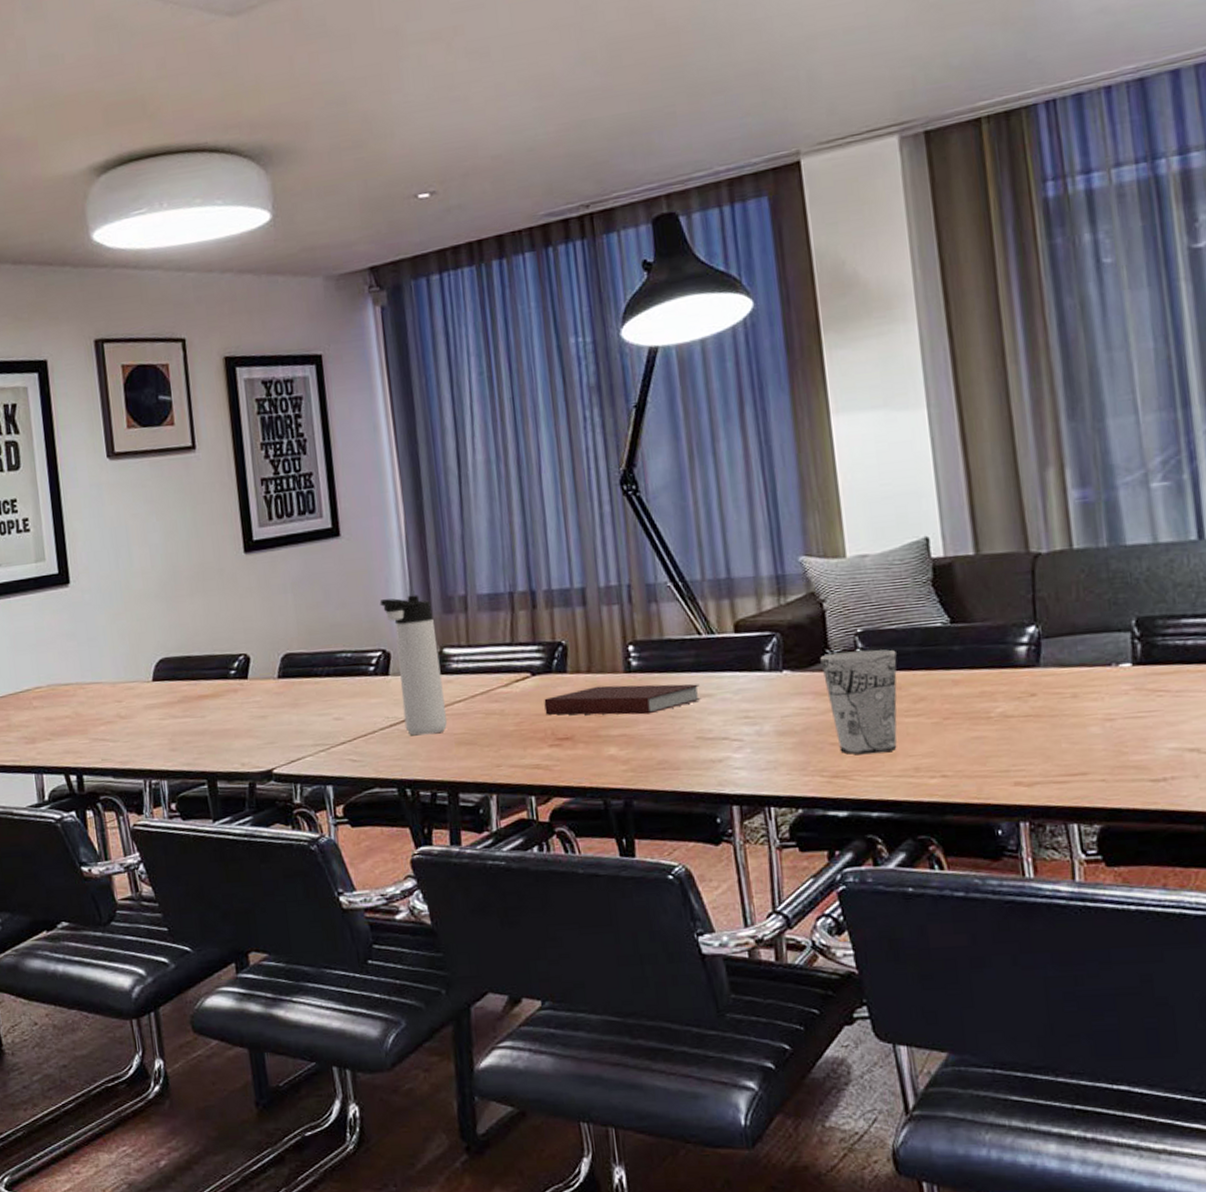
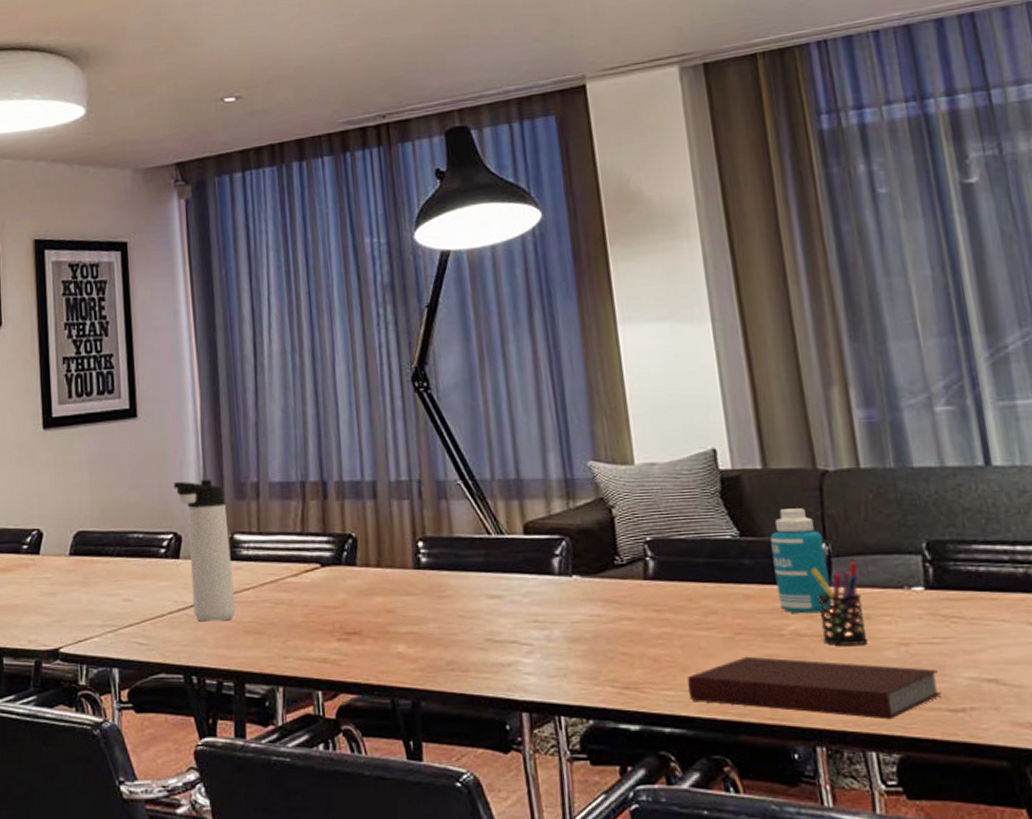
notebook: present [544,684,701,715] -> none [333,581,491,613]
cup: present [820,649,897,755] -> none [610,559,689,667]
notebook: none [895,739,1145,793] -> present [687,656,943,720]
bottle: none [980,592,1041,696] -> present [770,508,833,614]
pen holder: none [1019,643,1074,725] -> present [810,562,868,645]

